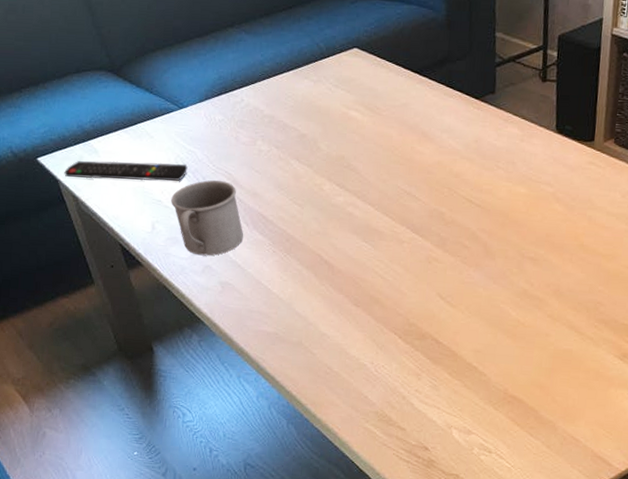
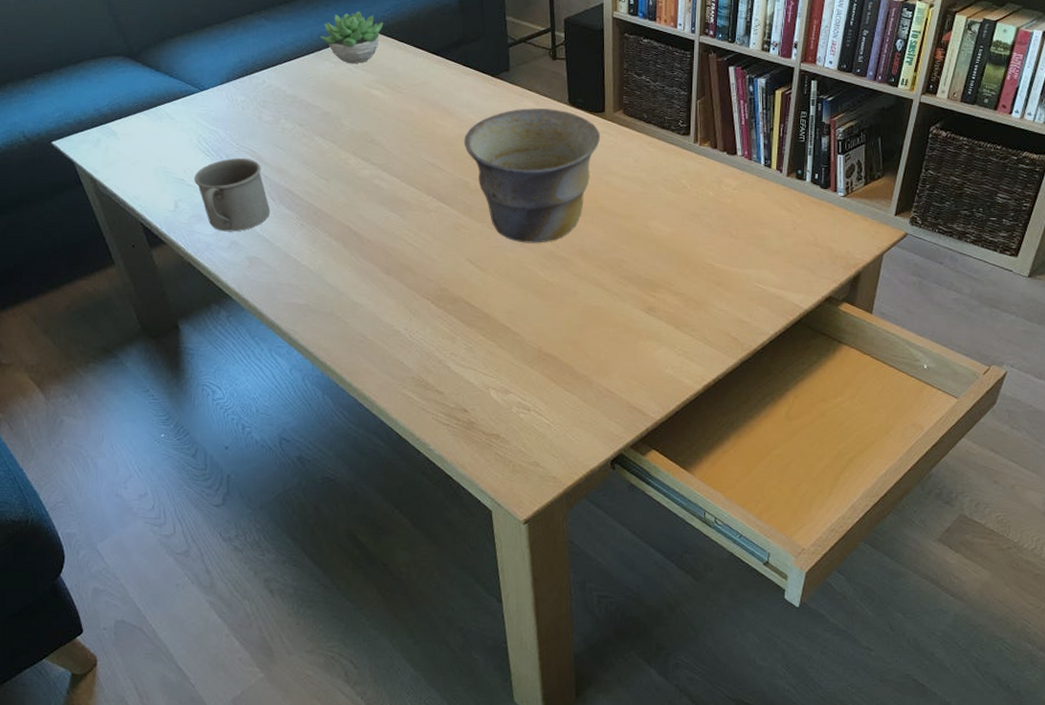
remote control: present [64,160,188,182] -> none [81,142,211,161]
succulent plant: none [300,25,366,82] -> present [320,11,384,63]
bowl: none [442,135,588,281] -> present [463,108,601,243]

